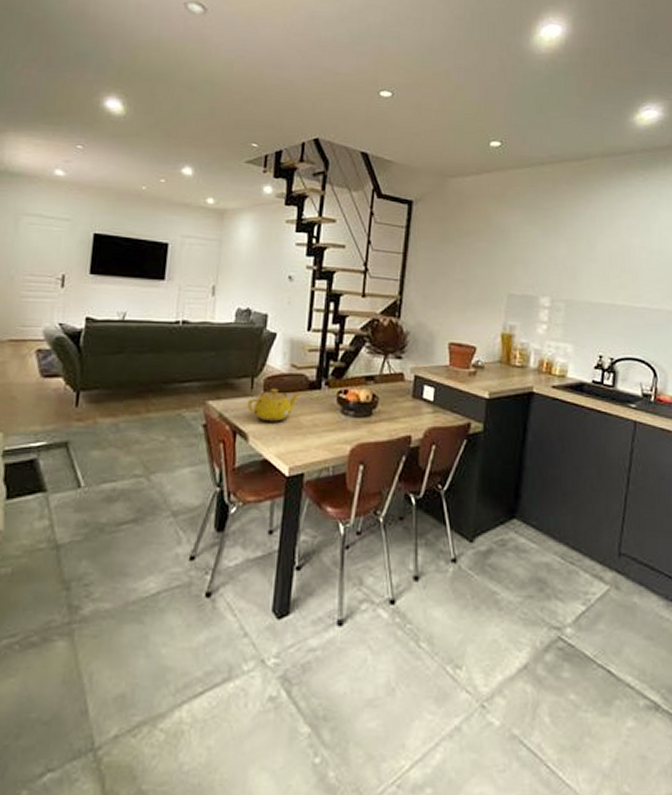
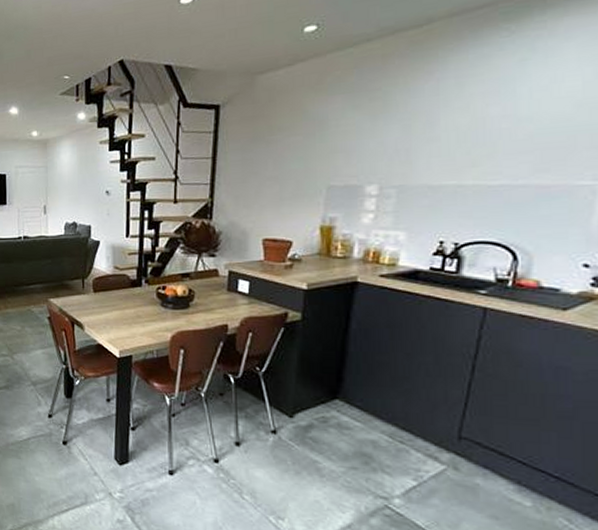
teapot: present [247,388,301,422] -> none [81,286,125,314]

